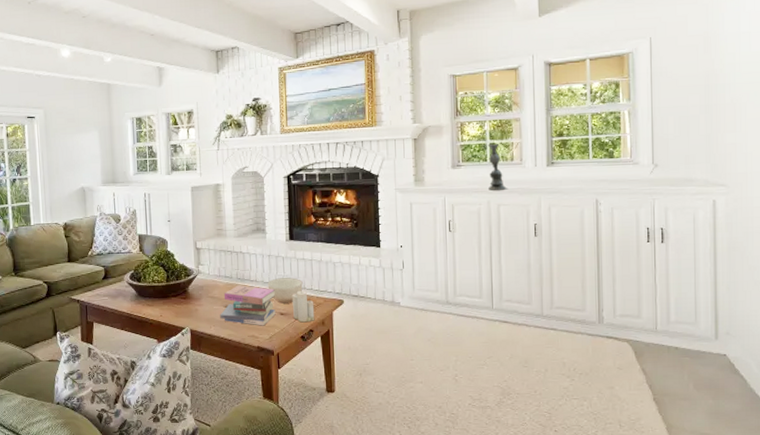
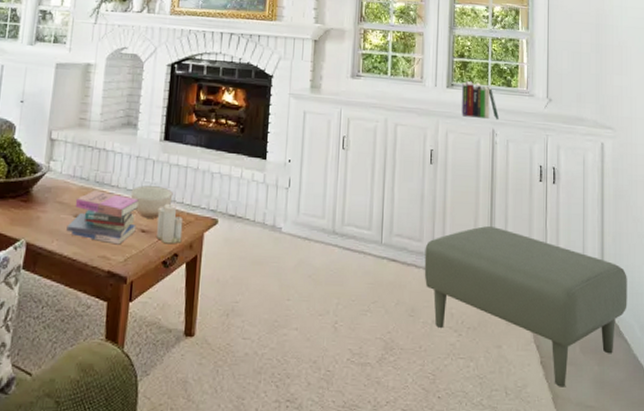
candlestick: present [487,143,508,192] -> none [387,56,407,110]
ottoman: none [534,286,743,419] -> present [424,226,627,387]
books: none [562,156,603,191] -> present [461,80,500,120]

